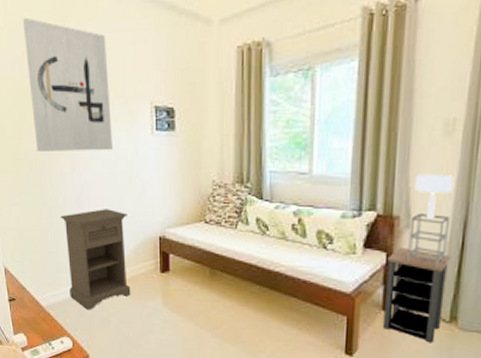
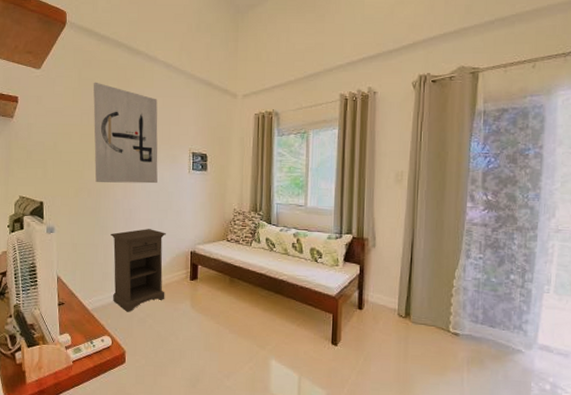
side table: present [383,247,451,344] -> none [359,261,404,334]
table lamp: present [405,173,455,268] -> none [373,208,404,276]

